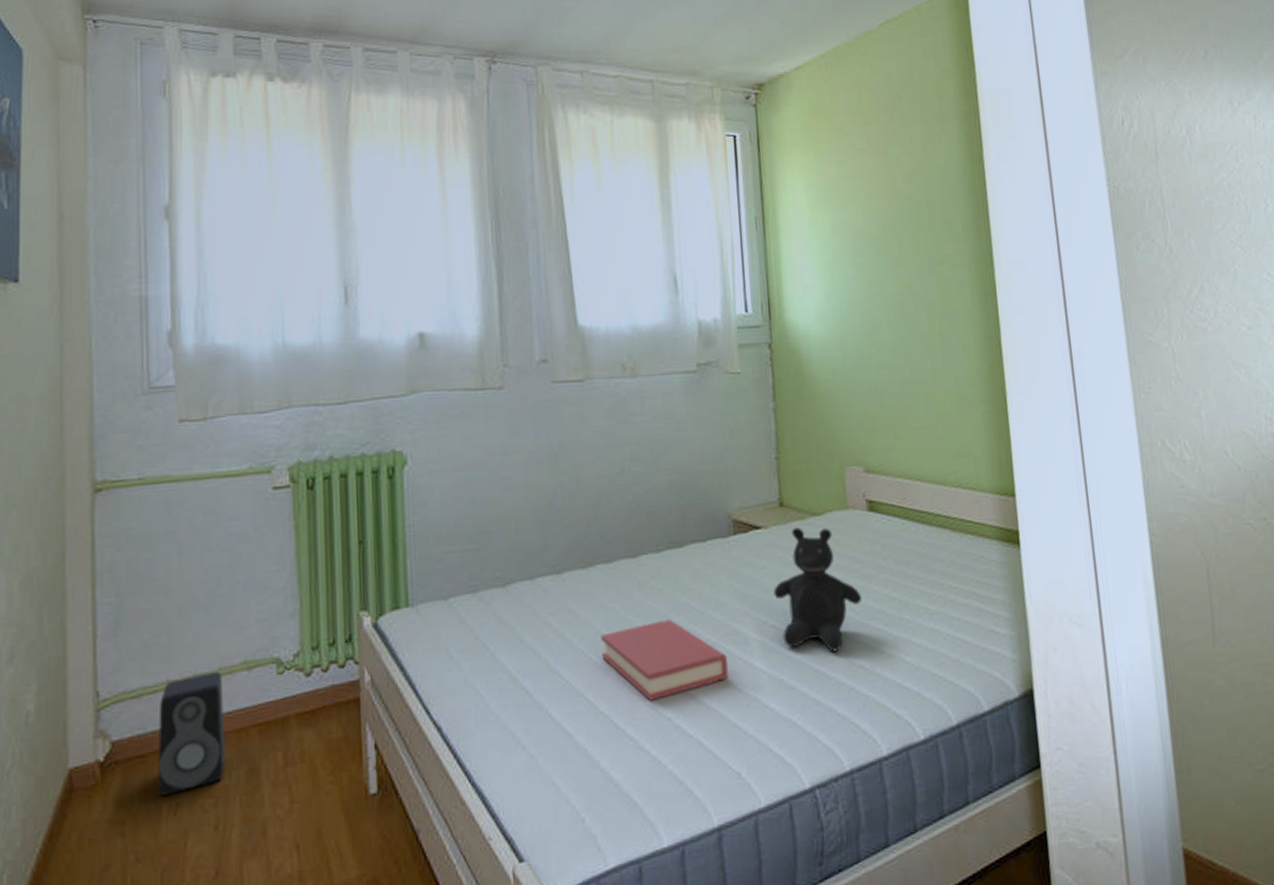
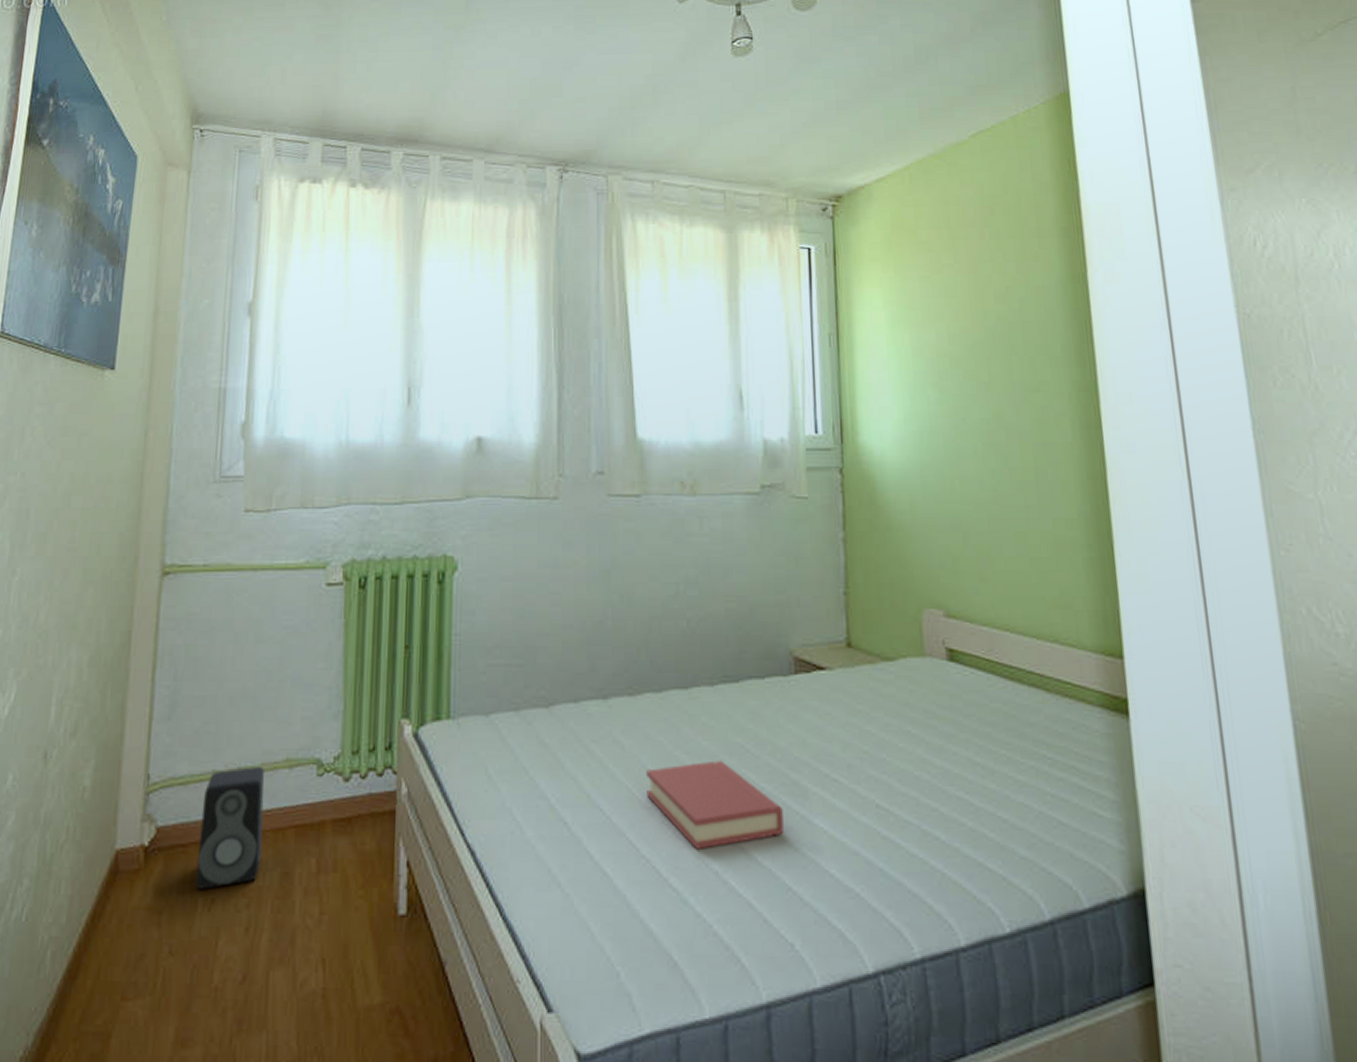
teddy bear: present [773,527,863,652] -> none [837,672,940,818]

